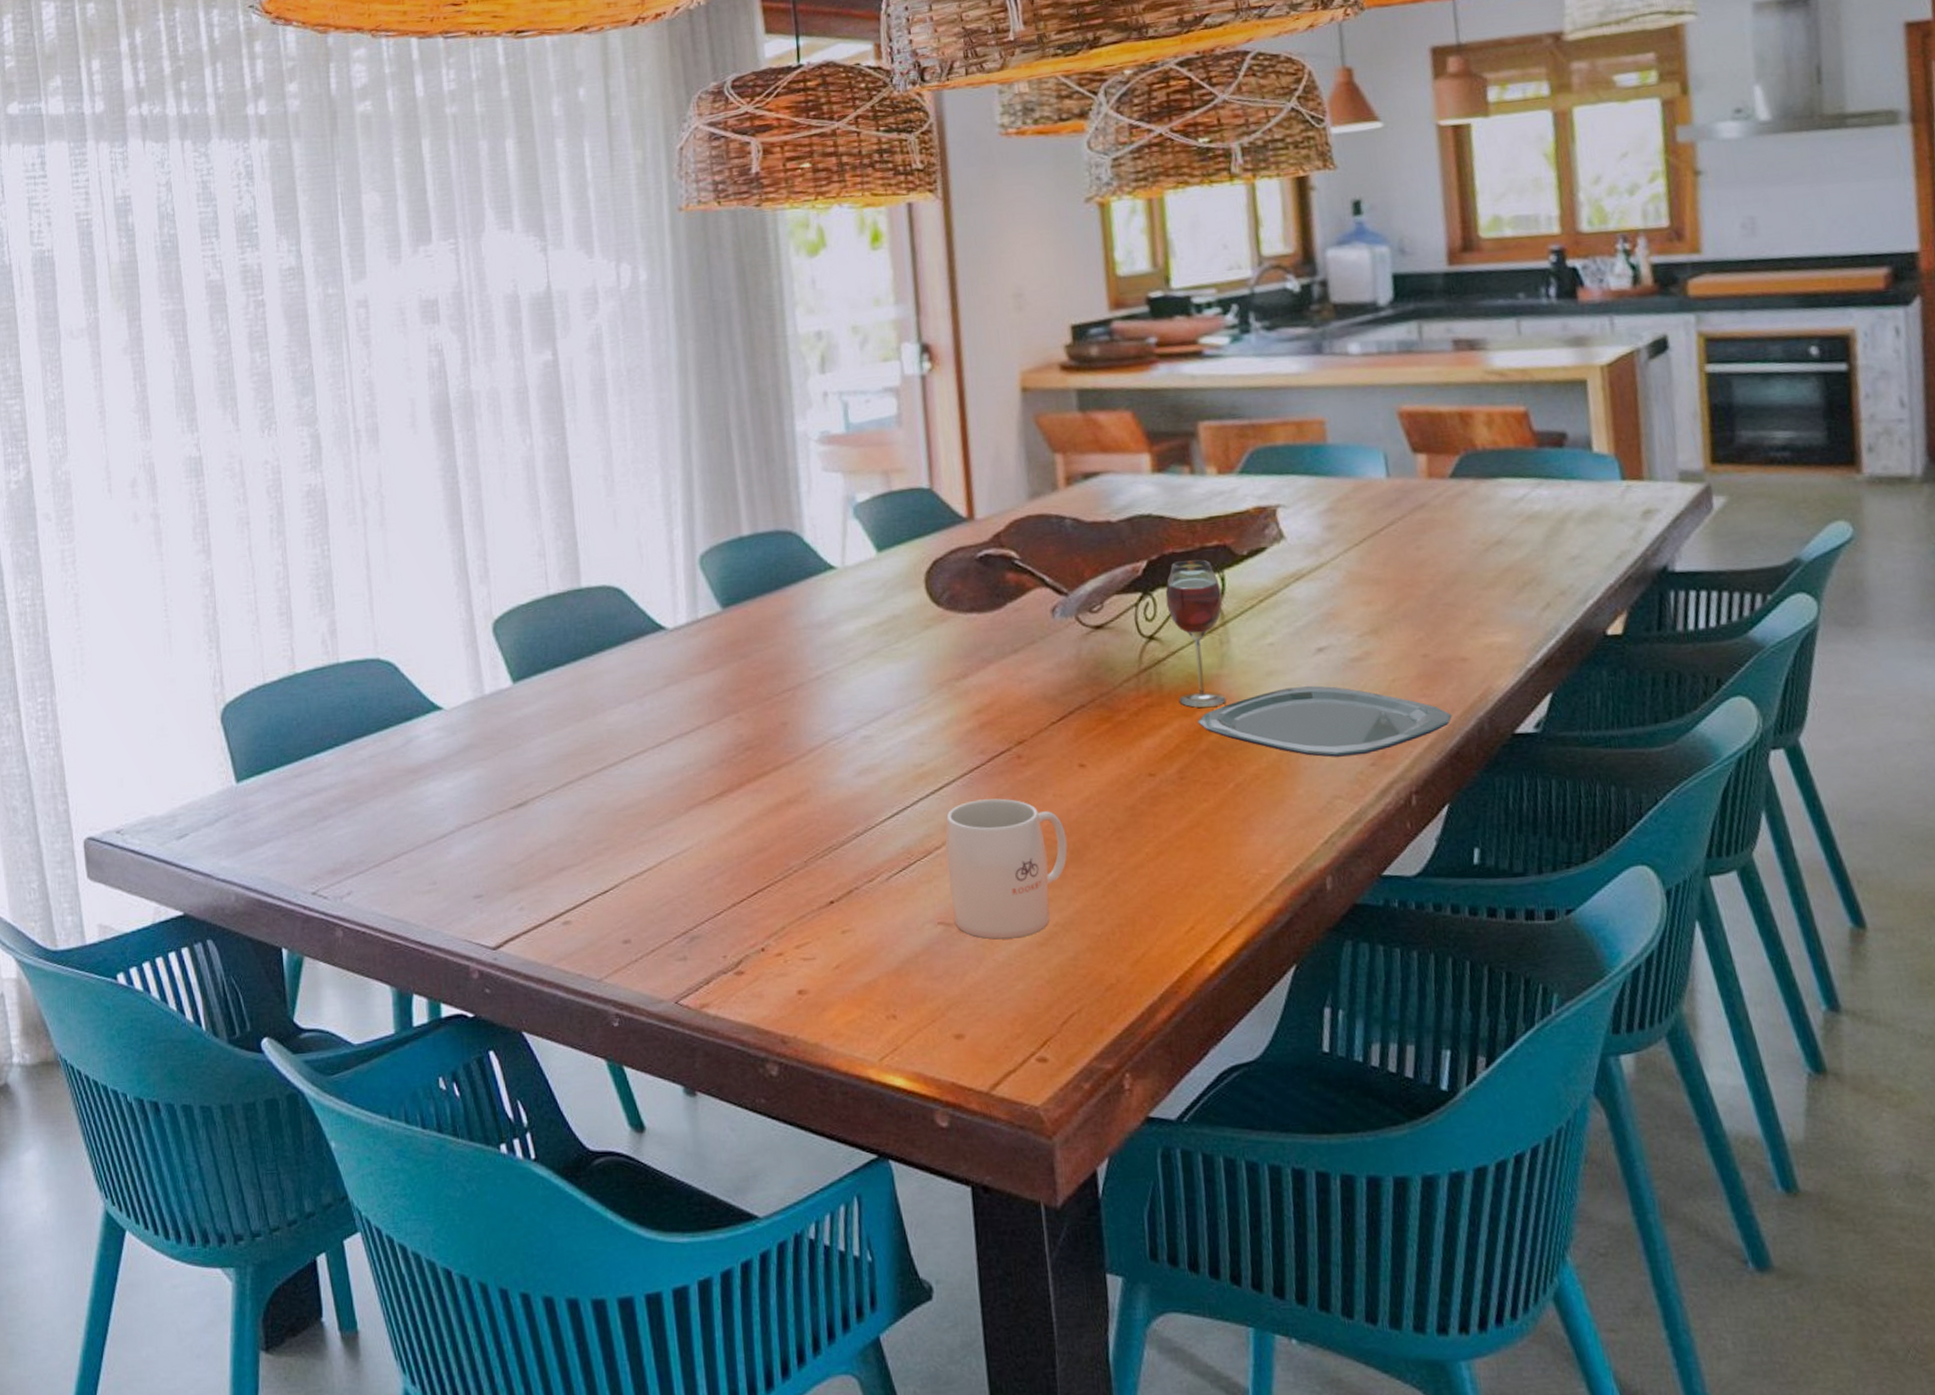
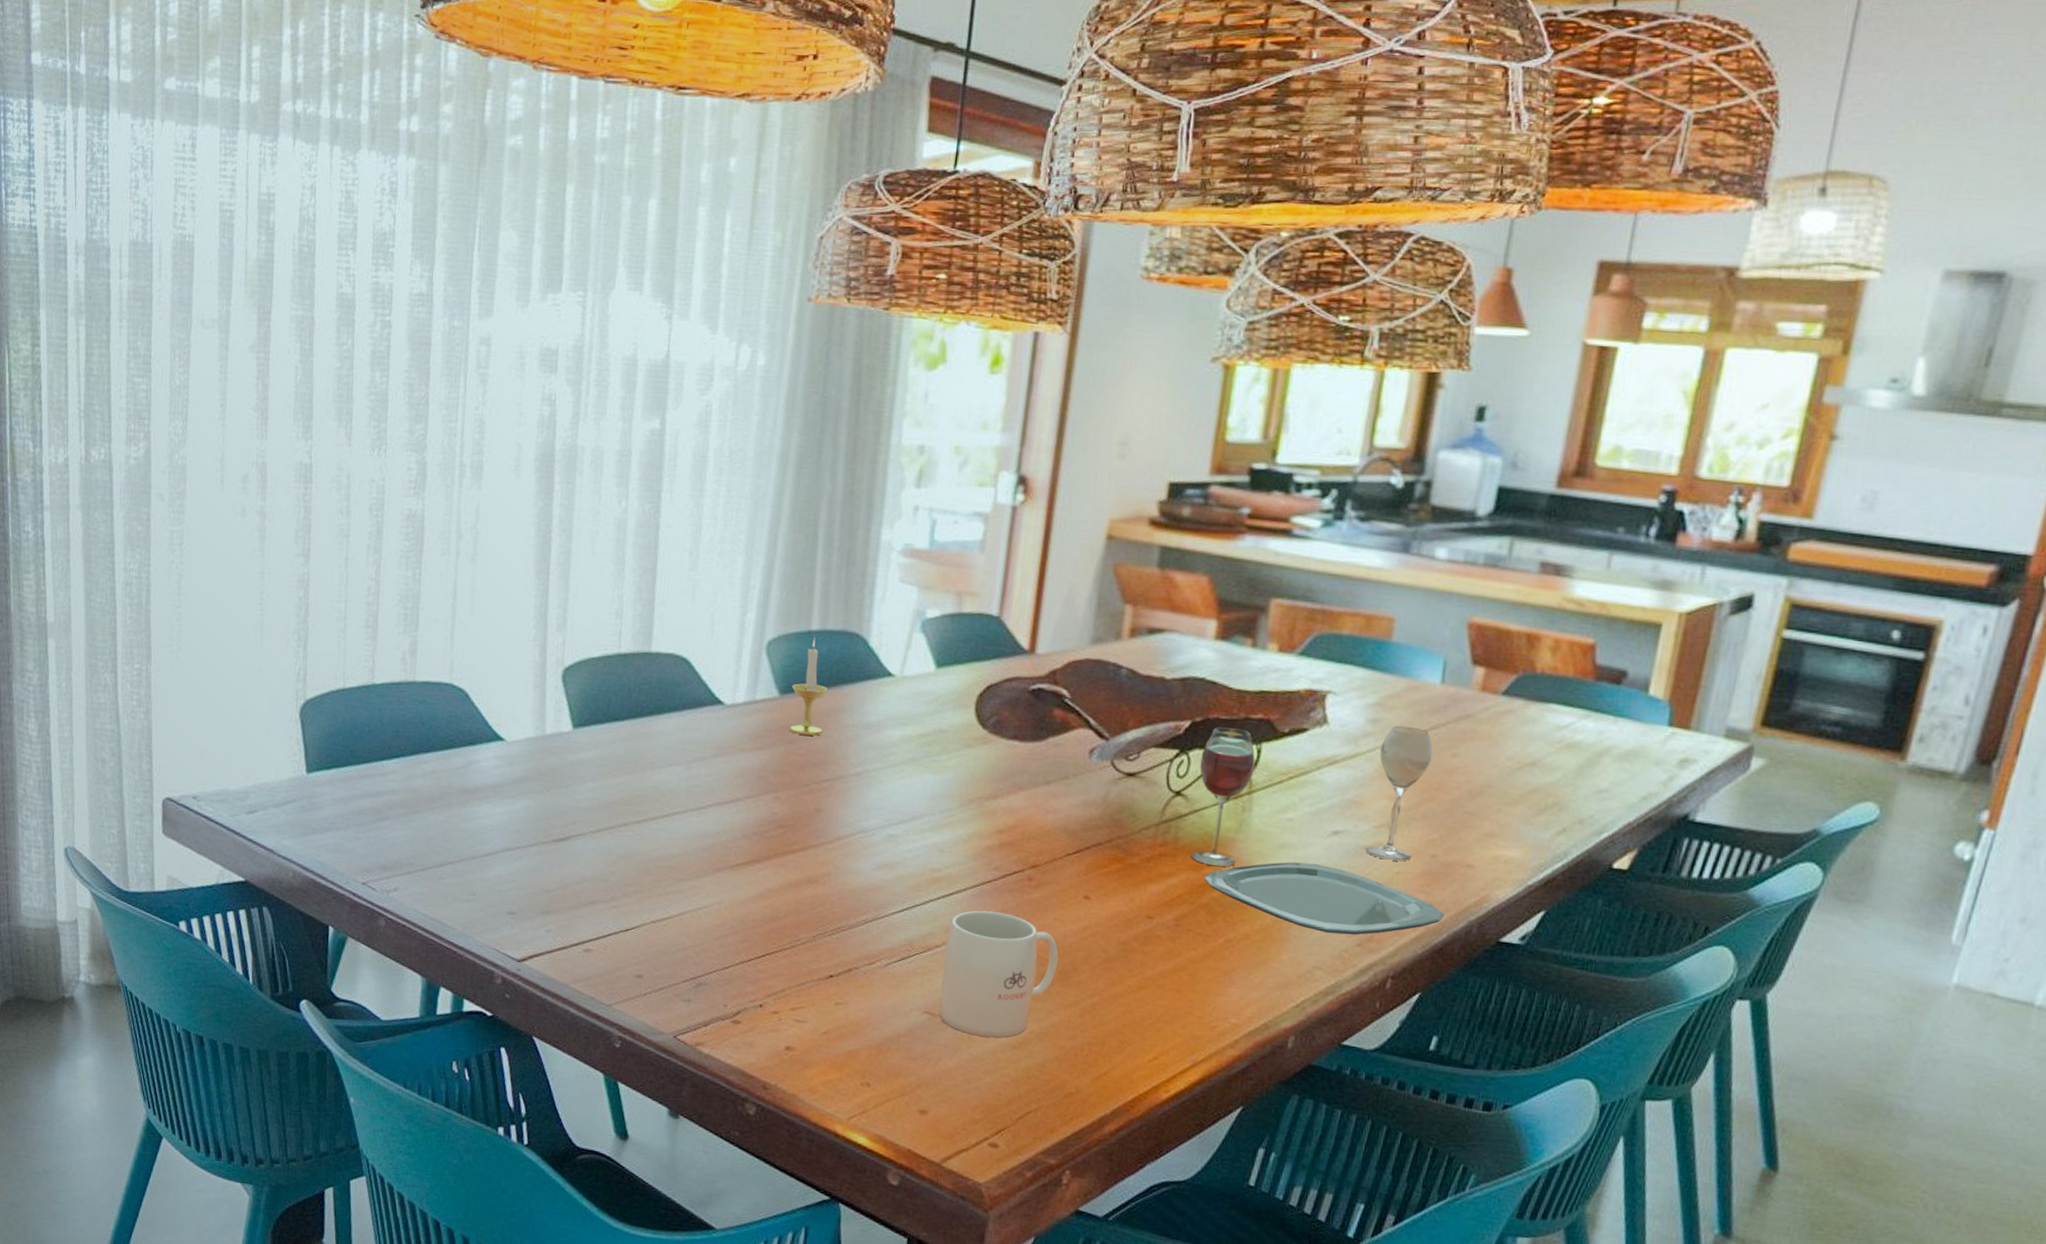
candlestick: none [733,542,775,647] -> present [789,637,828,736]
wineglass: none [1343,526,1404,669] -> present [1365,725,1433,862]

